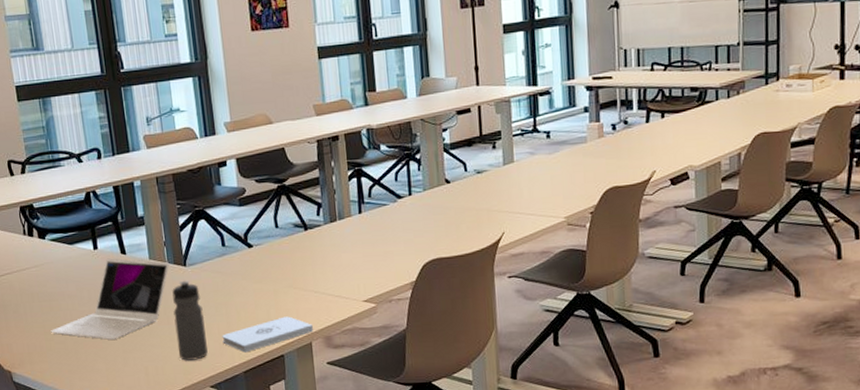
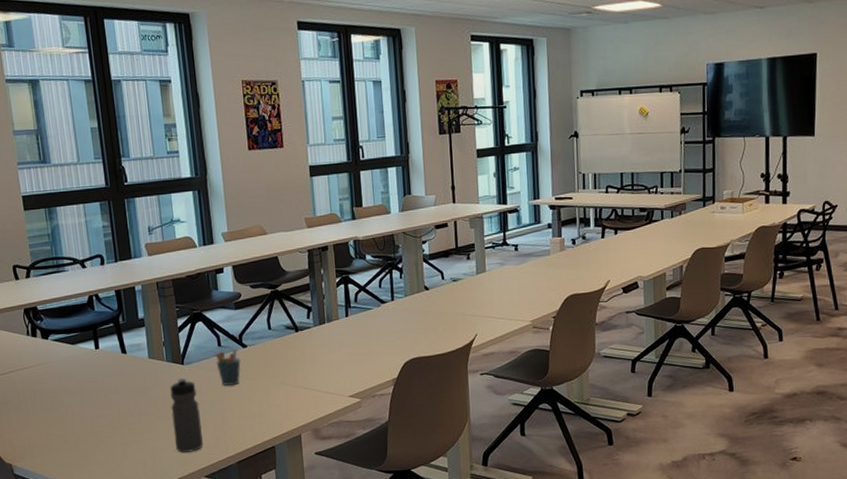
laptop: present [51,258,169,340] -> none [52,357,168,434]
pen holder: none [219,248,247,289] -> present [215,348,241,386]
notepad: present [222,316,313,353] -> none [217,410,302,445]

